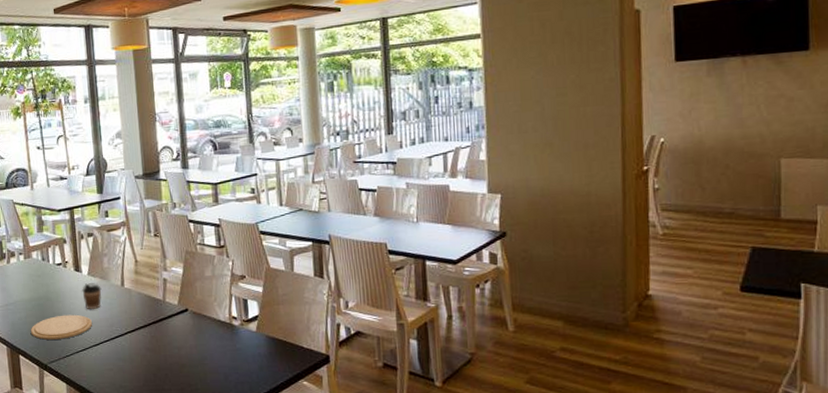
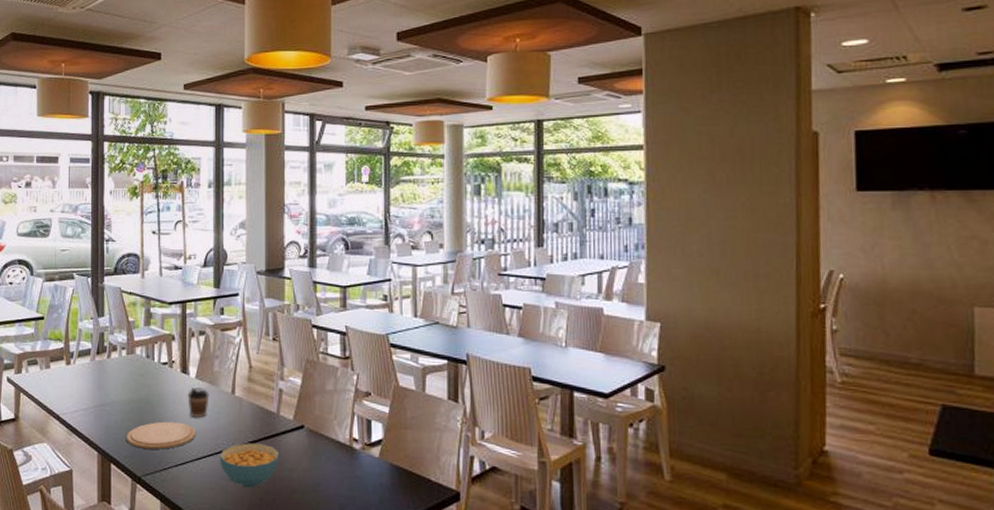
cereal bowl: none [115,327,168,367] -> present [220,443,280,489]

